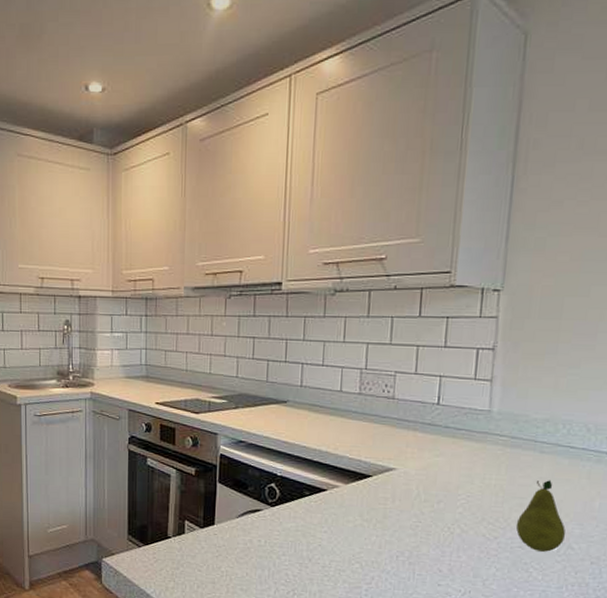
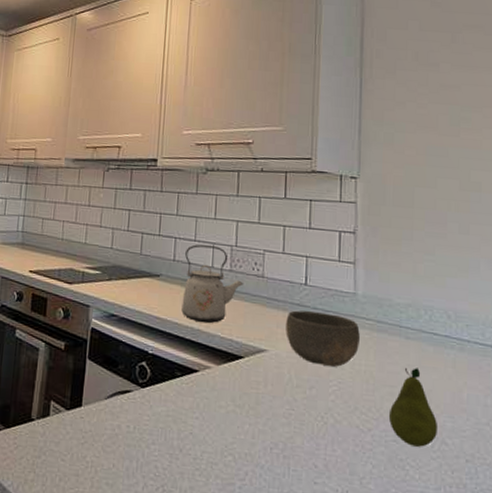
kettle: none [309,369,374,446] -> present [181,244,244,324]
bowl: none [415,430,493,482] -> present [286,310,360,367]

